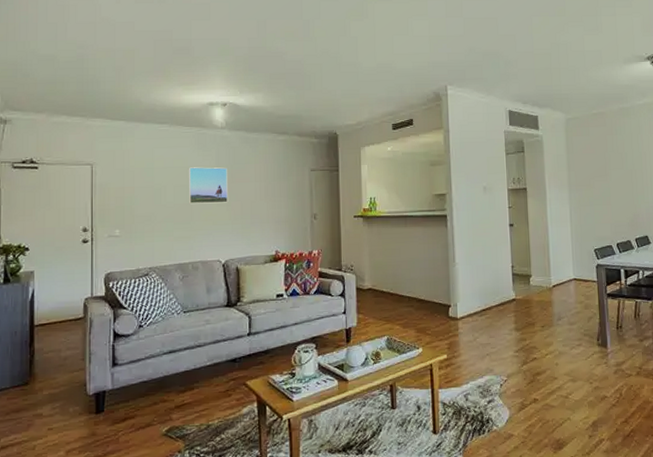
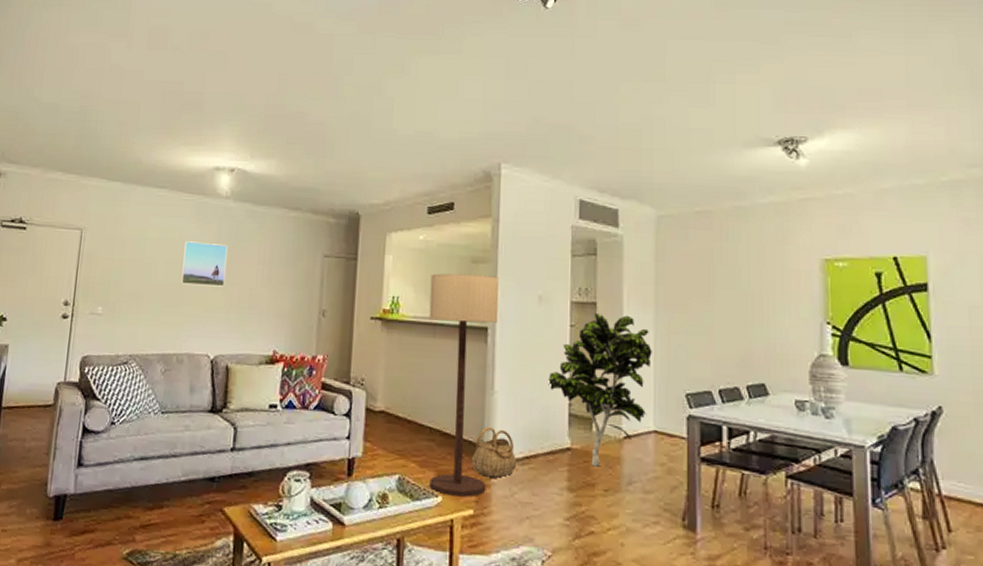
floor lamp: none [399,175,455,347] -> present [429,273,498,497]
basket: none [442,290,477,329] -> present [471,426,517,478]
indoor plant: none [495,195,569,310] -> present [548,313,652,467]

